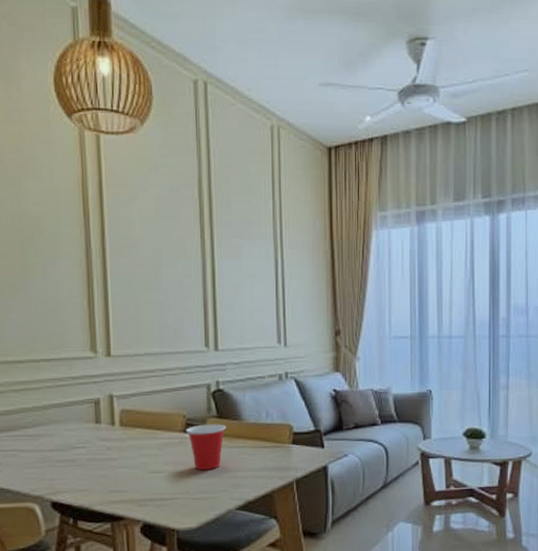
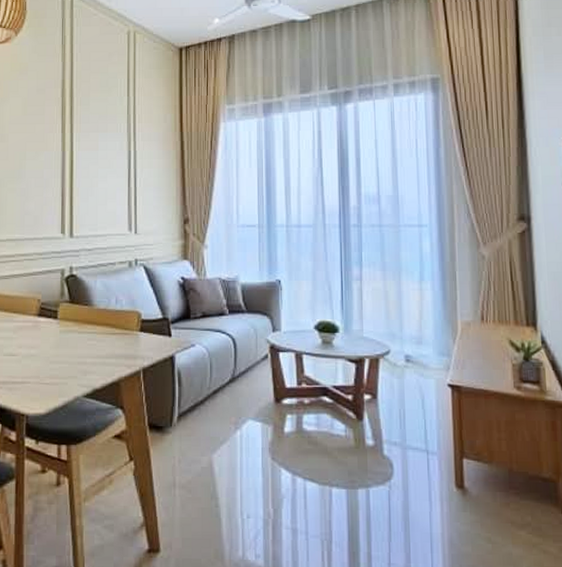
cup: present [186,424,227,471] -> none [40,309,78,355]

